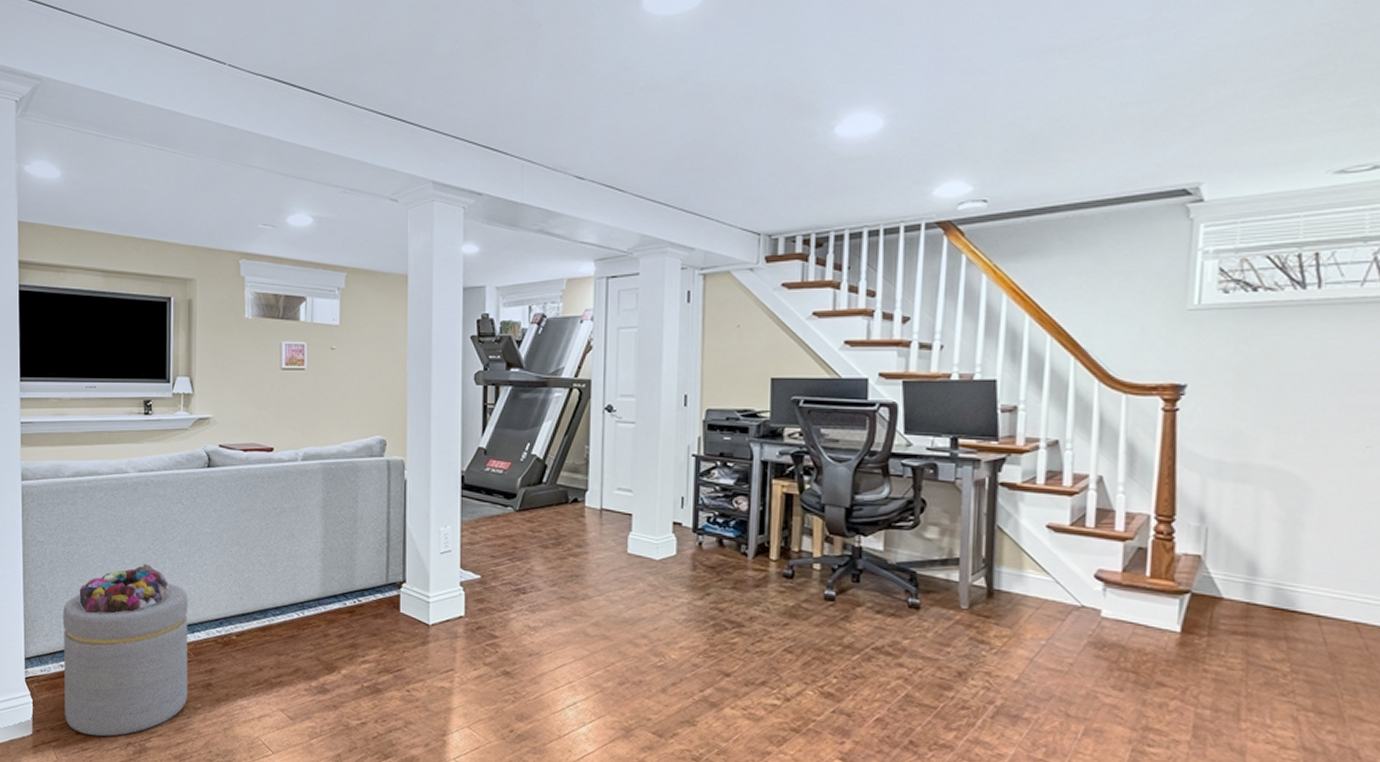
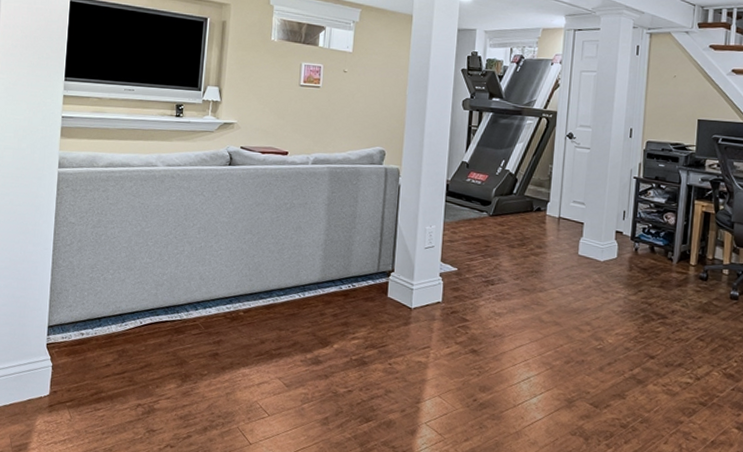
ottoman: present [62,584,188,737] -> none [81,265,203,398]
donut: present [79,564,169,614] -> none [103,246,187,289]

